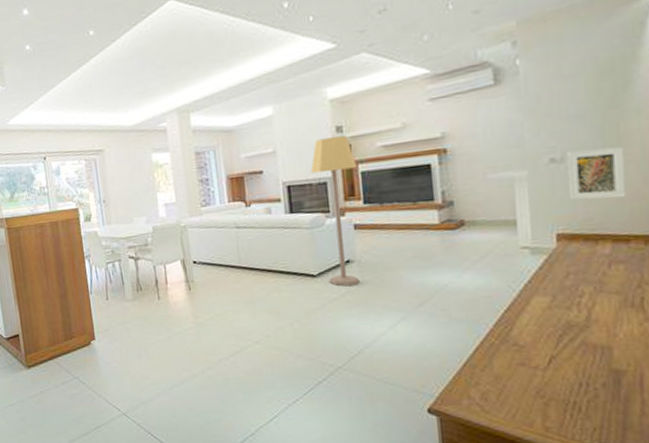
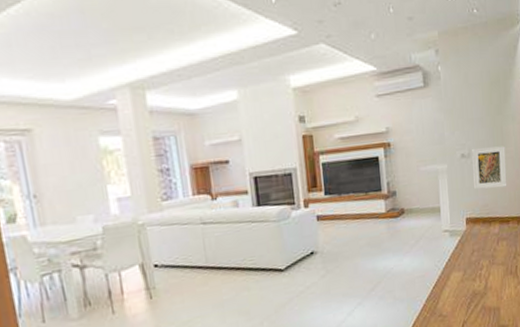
lamp: present [311,135,360,286] -> none [276,126,323,278]

